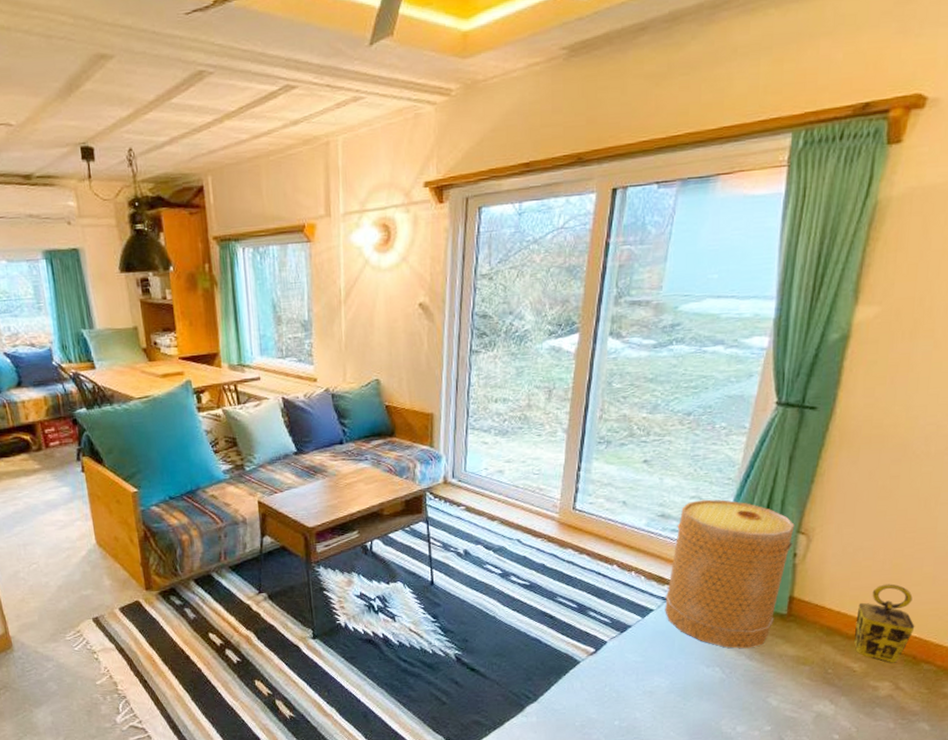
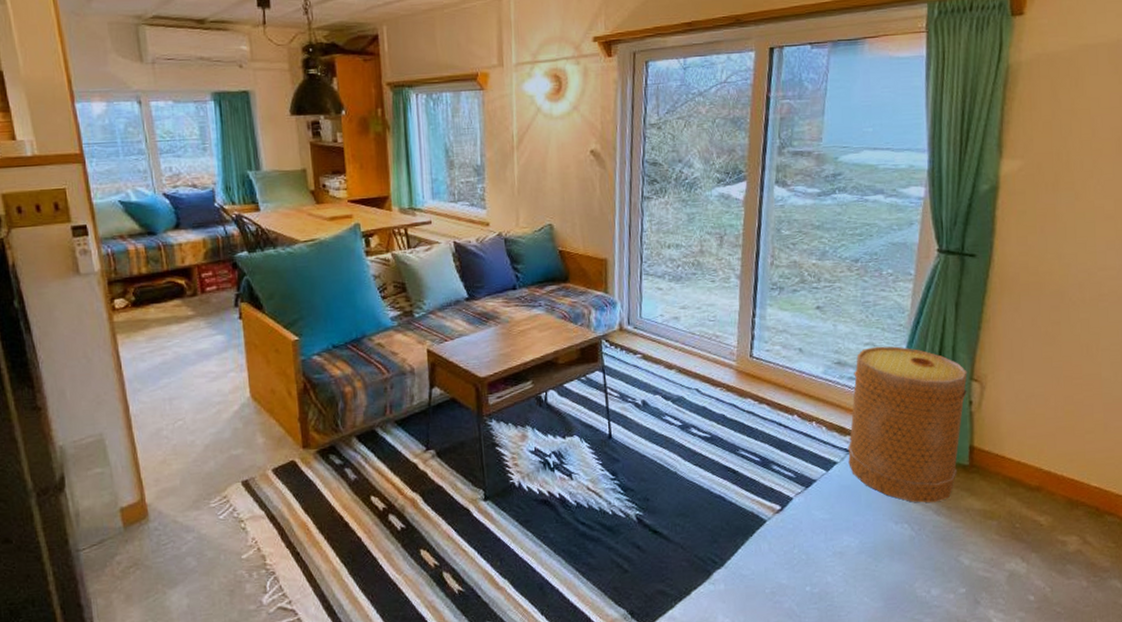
lantern: present [854,583,915,663] -> none [1036,431,1094,516]

